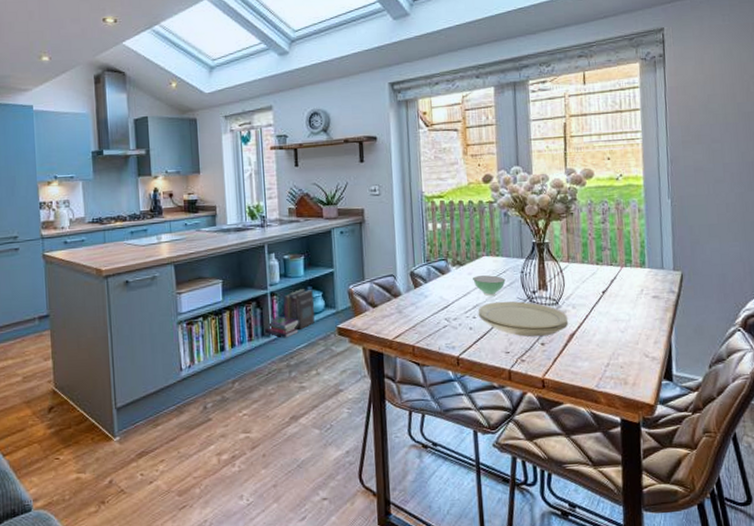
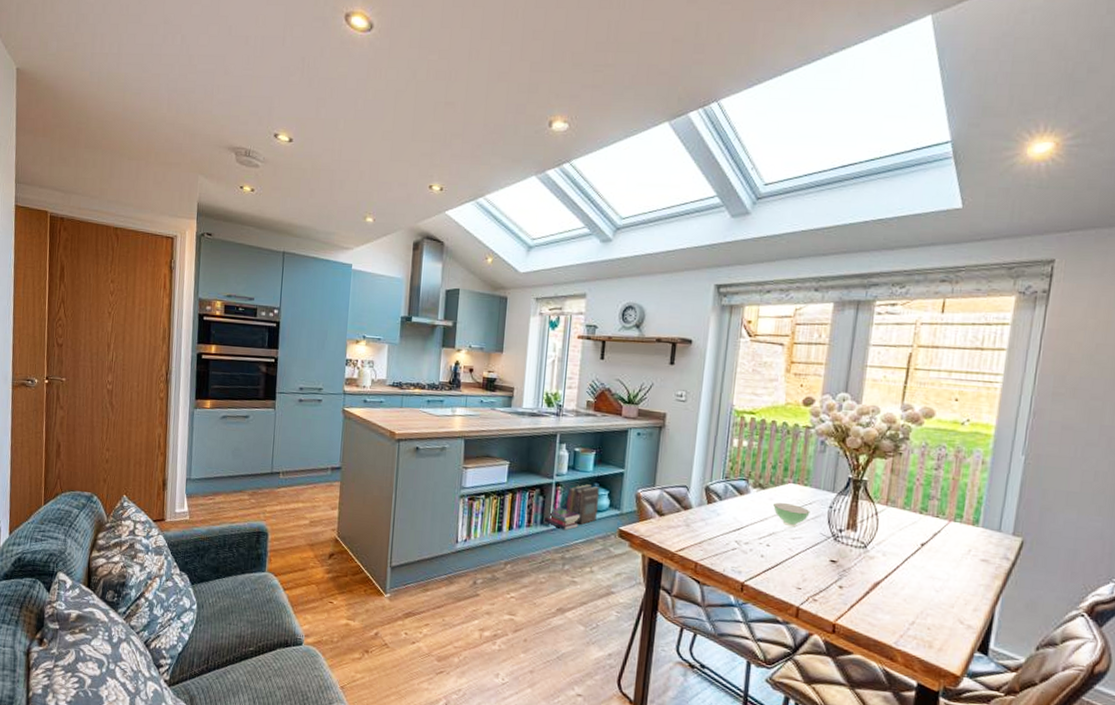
plate: present [478,301,569,337] -> none [772,533,876,580]

